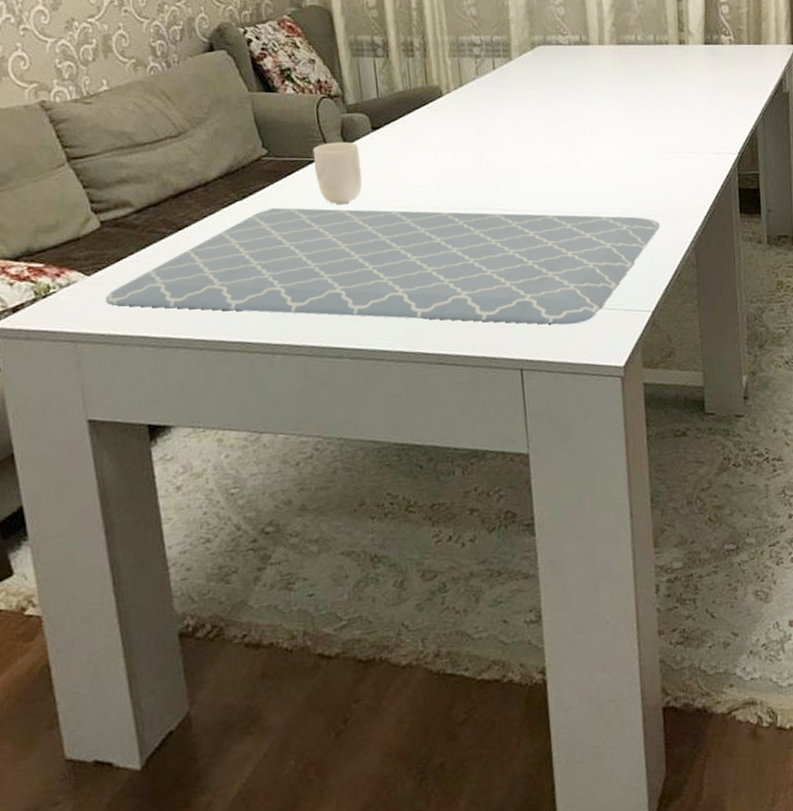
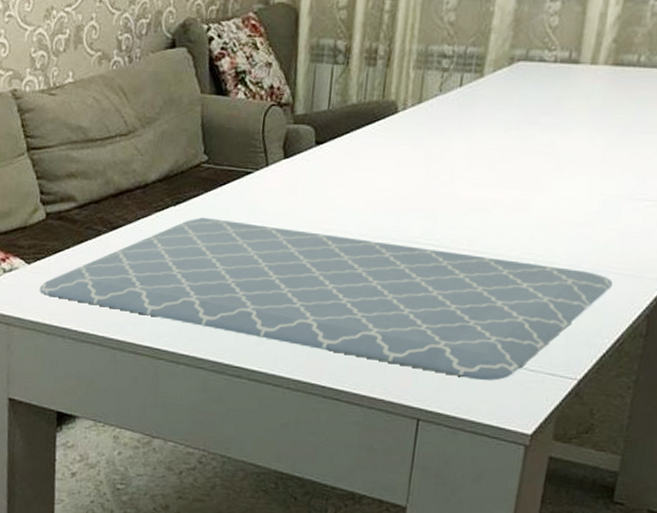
cup: present [312,141,363,204] -> none [249,154,298,221]

